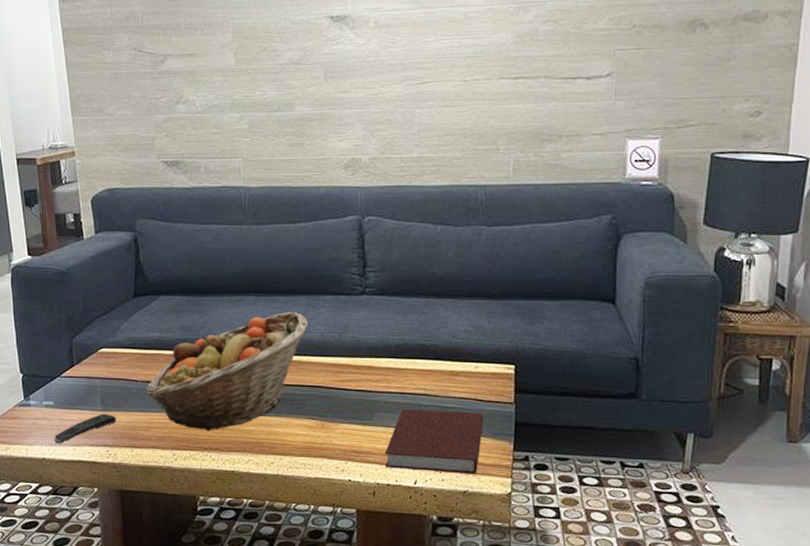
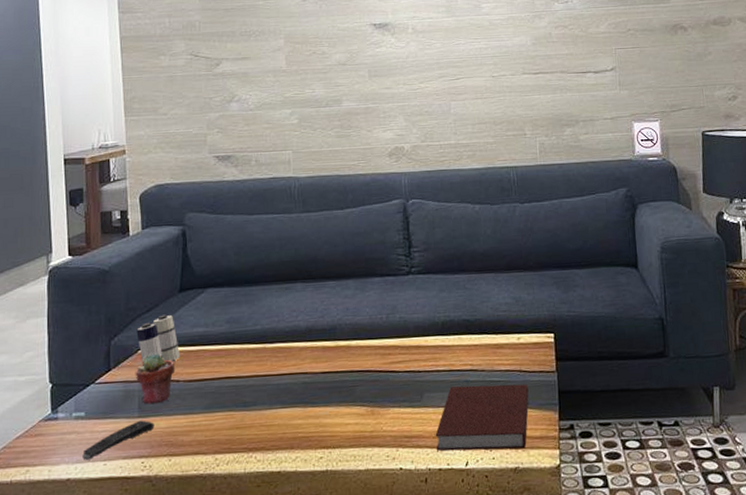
candle: none [95,318,138,365] -> present [136,314,181,366]
potted succulent: none [96,354,134,400] -> present [135,353,176,405]
fruit basket: present [145,311,308,431] -> none [187,295,357,430]

